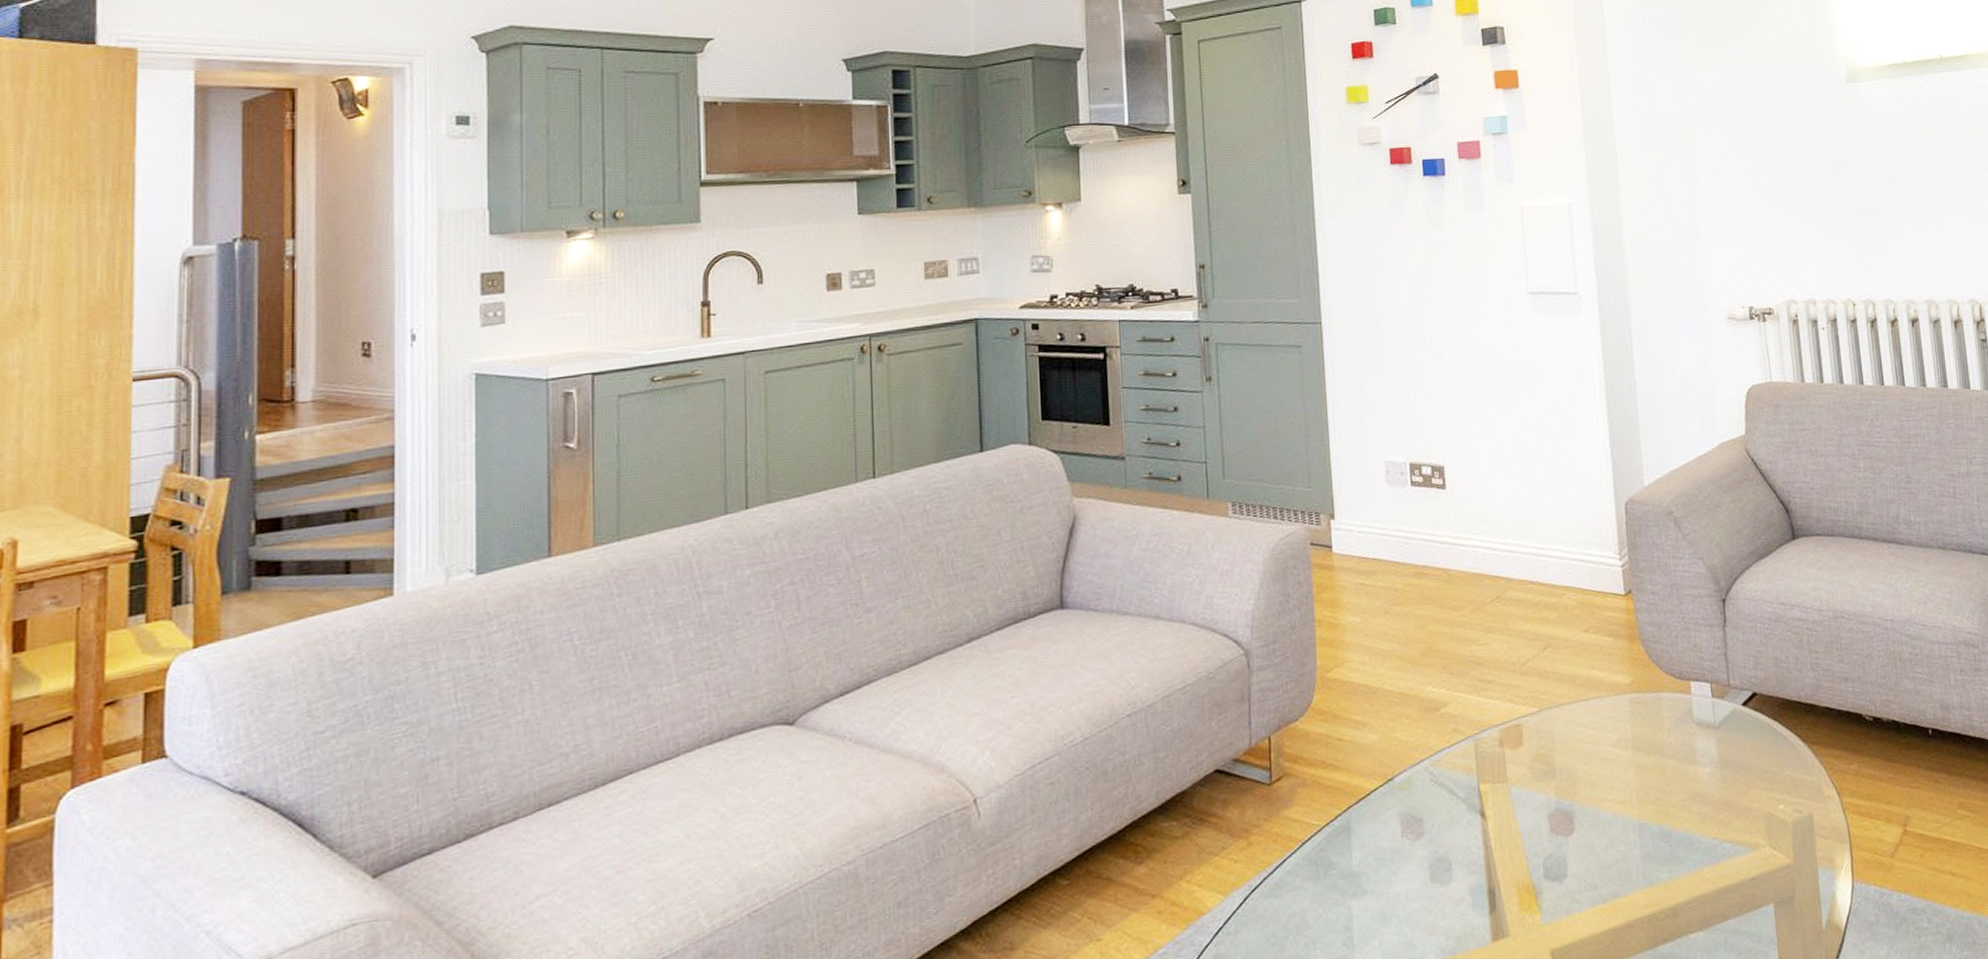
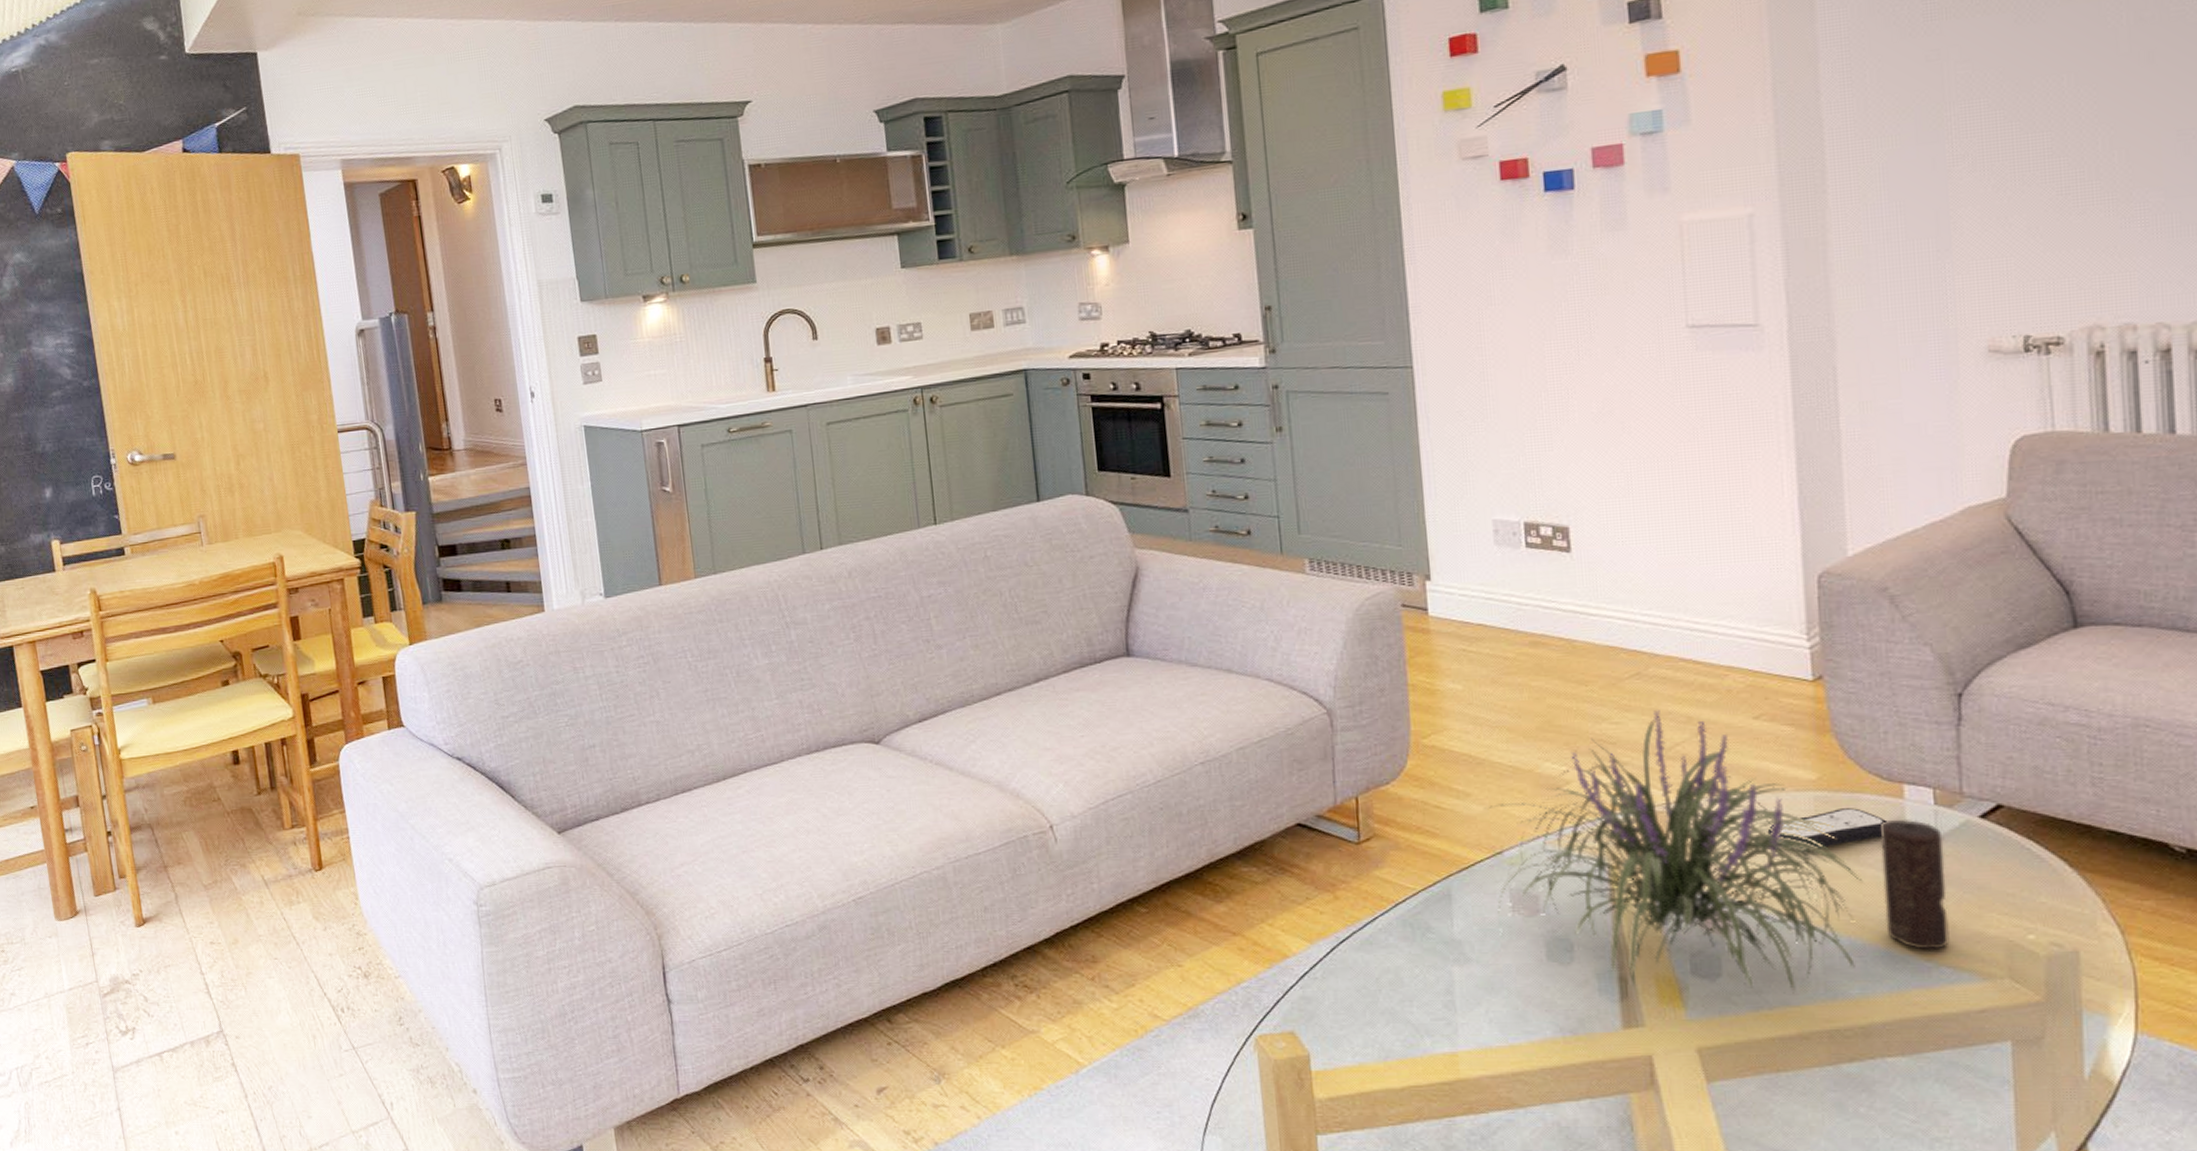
plant: none [1378,630,1667,897] -> present [1484,710,1864,994]
remote control: none [1597,706,1680,749] -> present [1767,808,1886,851]
candle: none [1676,712,1728,829] -> present [1879,818,1950,950]

